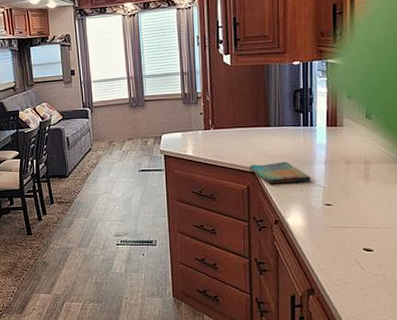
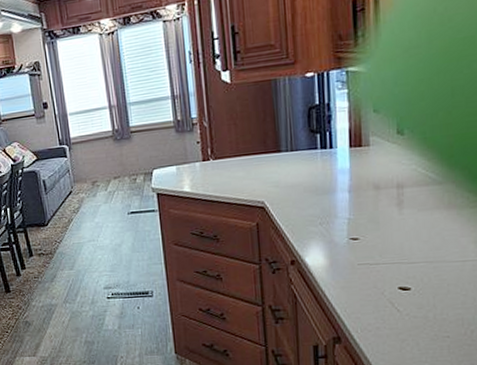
dish towel: present [249,161,311,184] -> none [258,191,332,219]

